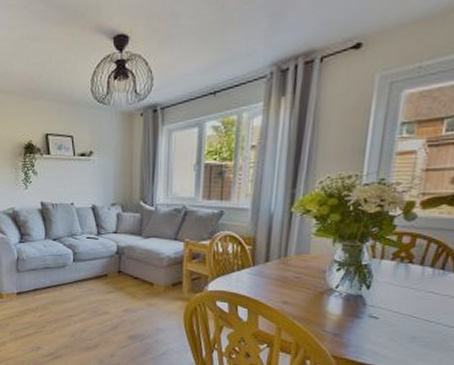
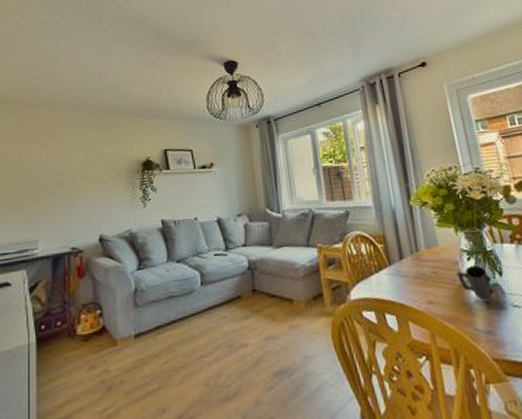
mug: none [320,276,357,308] -> present [456,265,494,301]

